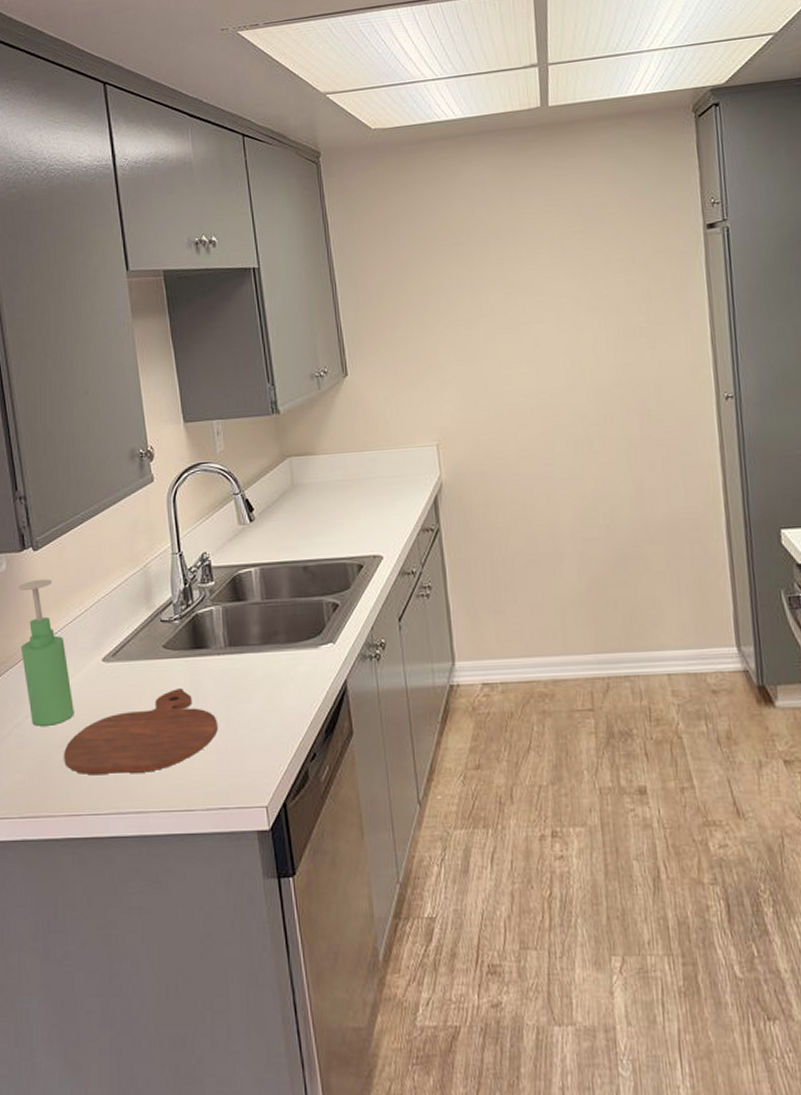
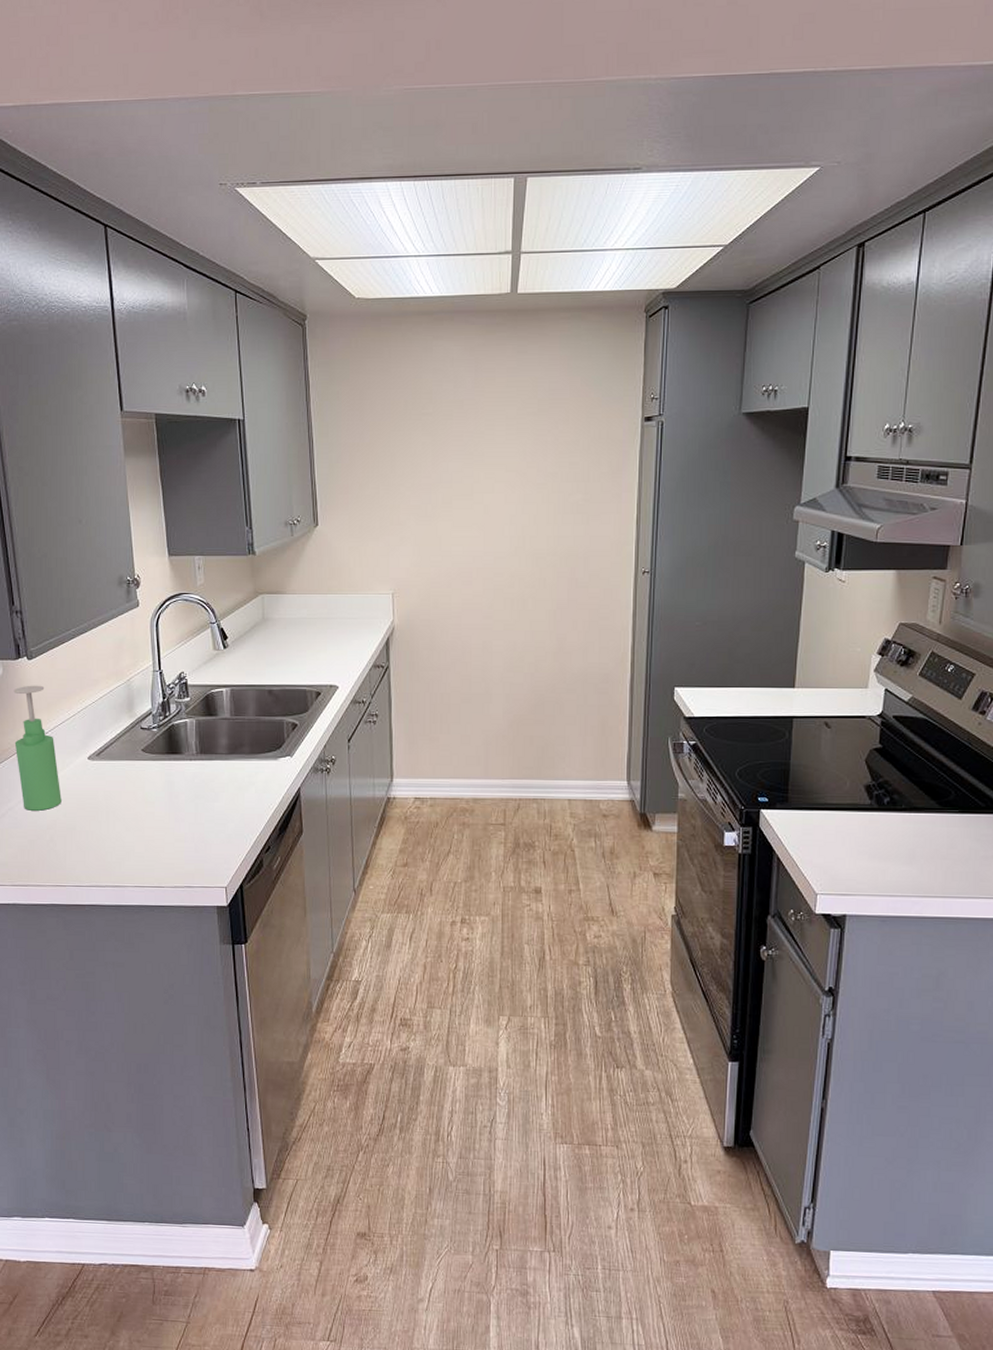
cutting board: present [64,688,218,776] -> none [52,786,187,854]

